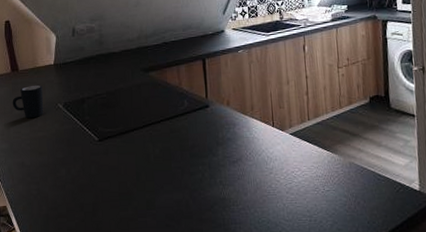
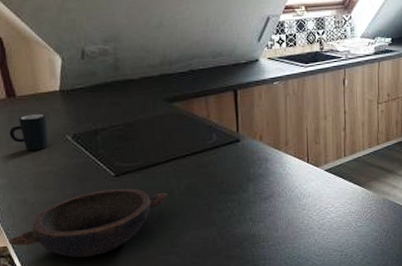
bowl: none [8,152,144,218] -> present [8,189,168,258]

